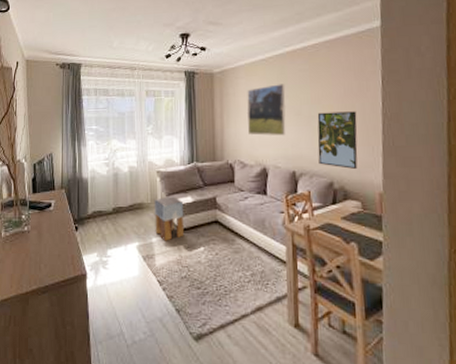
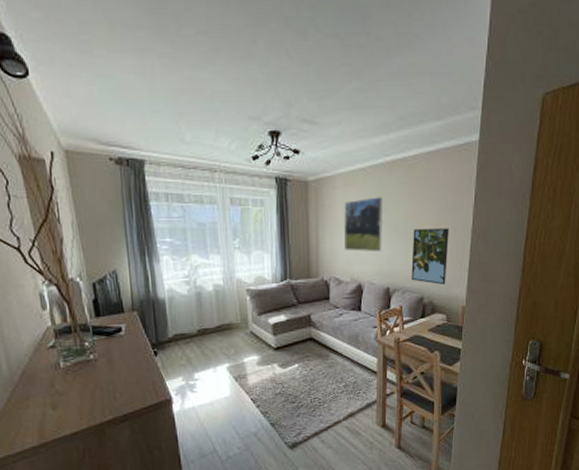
stool: present [155,196,185,241] -> none [245,315,278,361]

